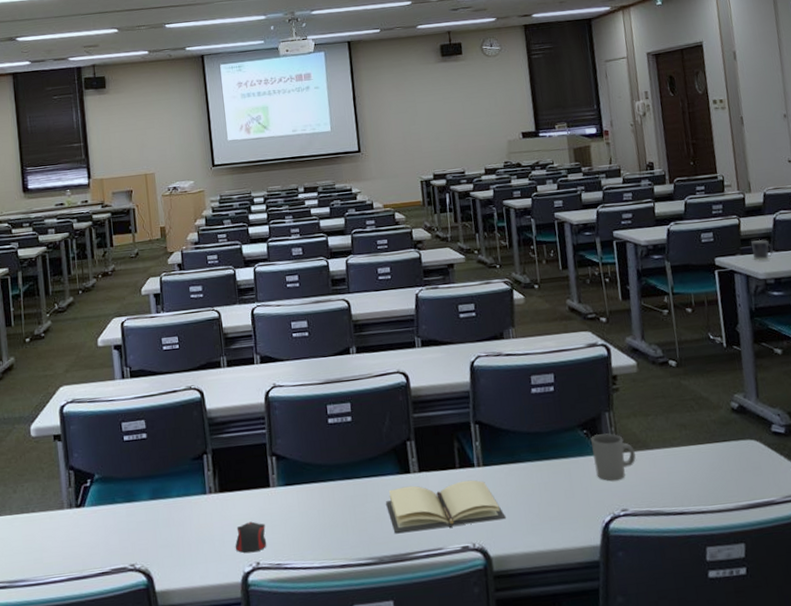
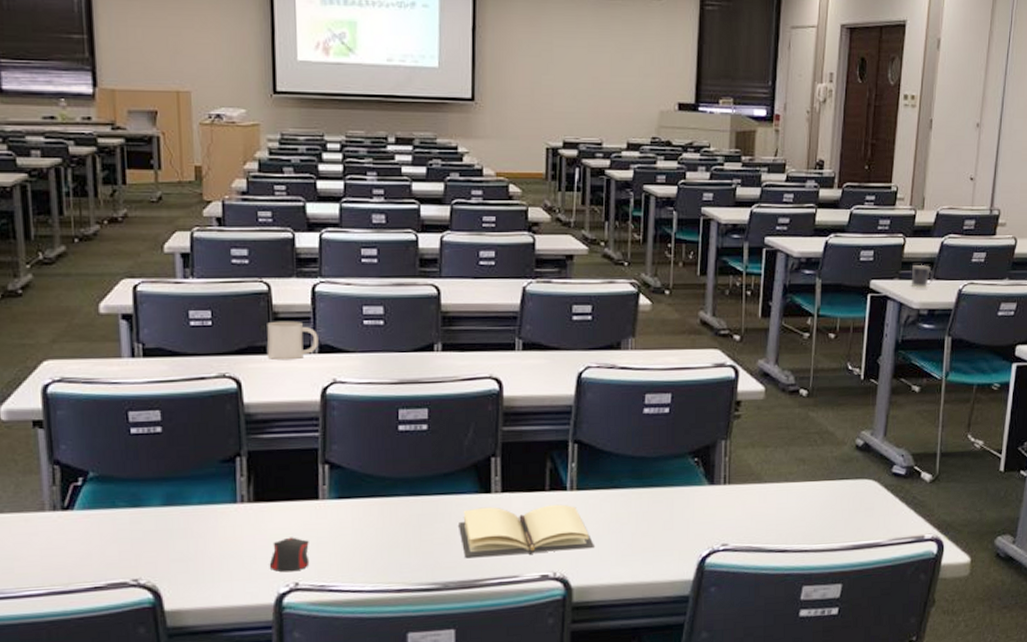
mug: none [219,339,260,373] -> present [266,320,319,361]
mug: present [591,433,636,481] -> none [700,463,746,513]

